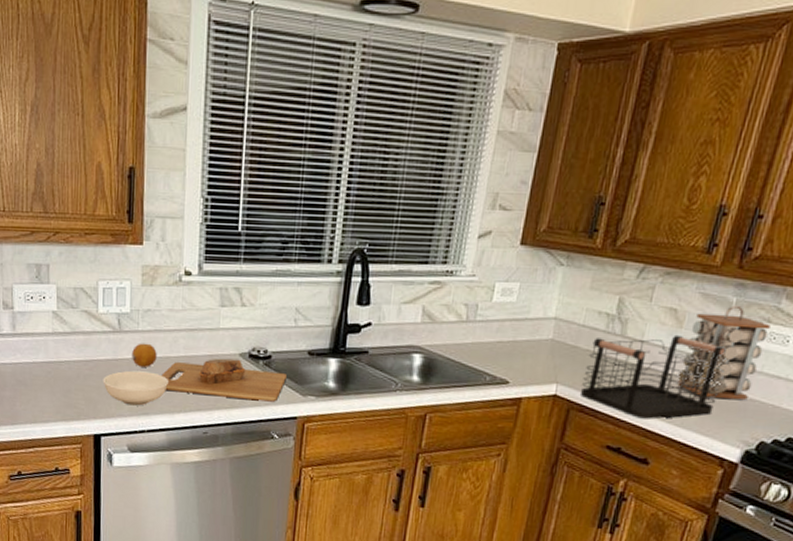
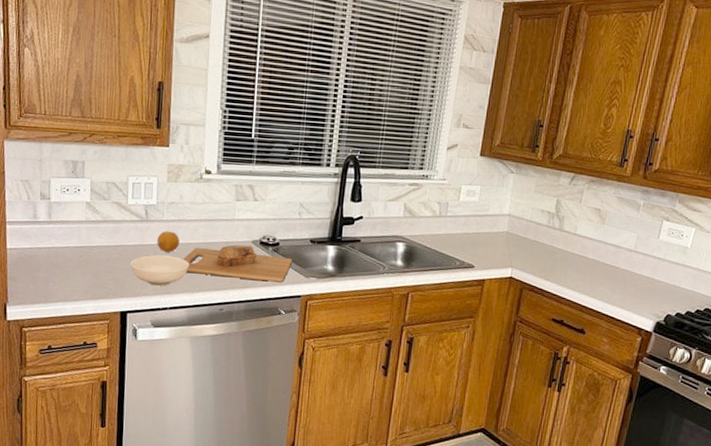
dish rack: present [579,334,728,420] -> none [530,229,640,298]
spice rack: present [677,305,771,400] -> none [604,207,669,281]

